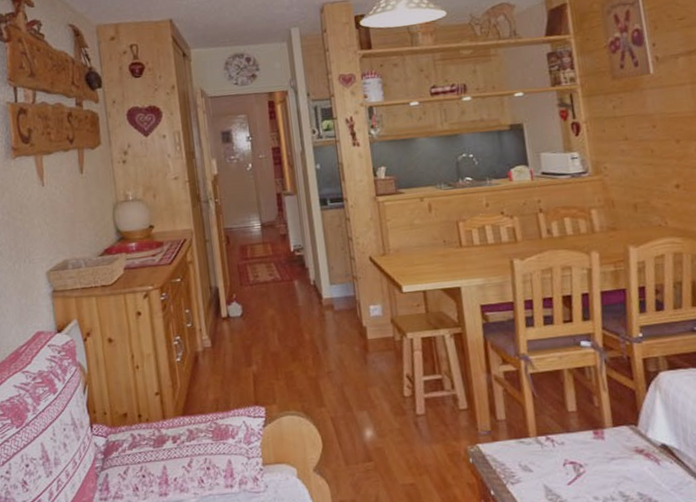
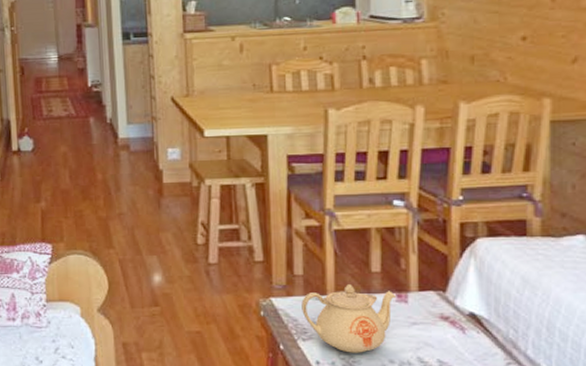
teapot: none [507,425,593,493] -> present [301,284,396,353]

